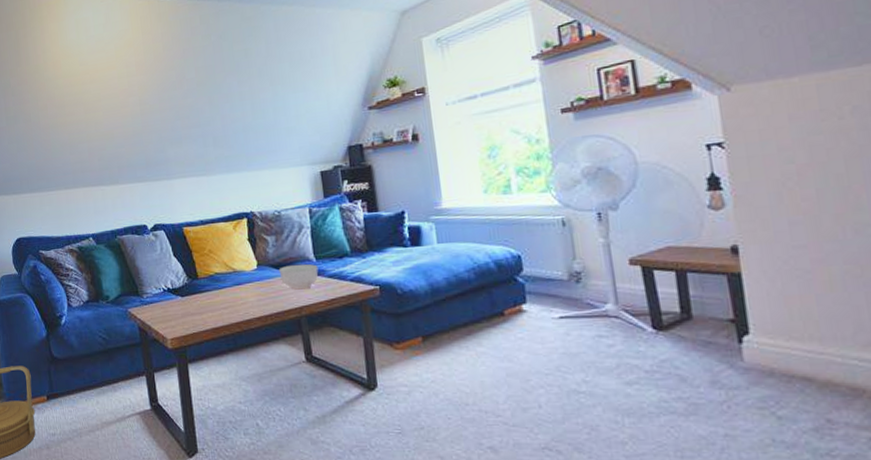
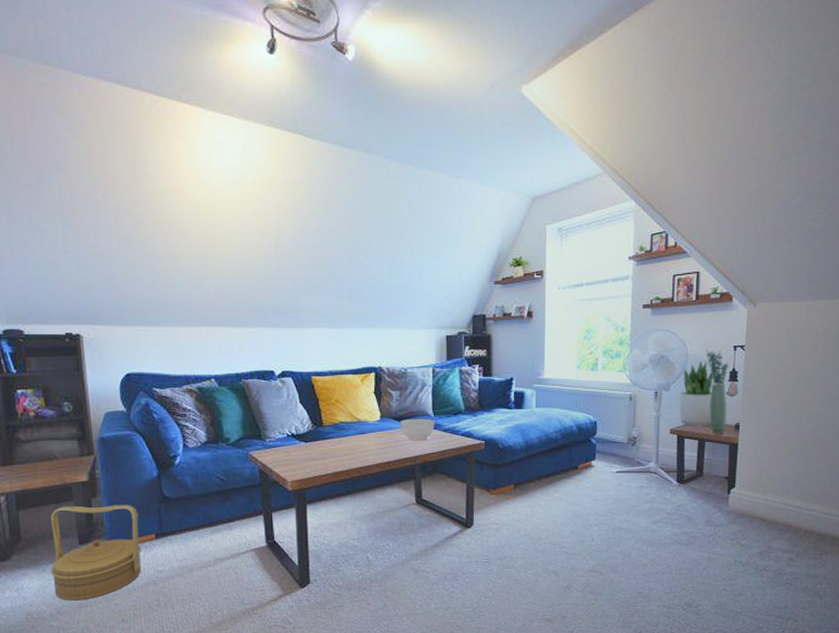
planter: none [633,167,693,254] -> present [679,360,713,427]
vase: none [663,151,716,263] -> present [705,349,729,435]

